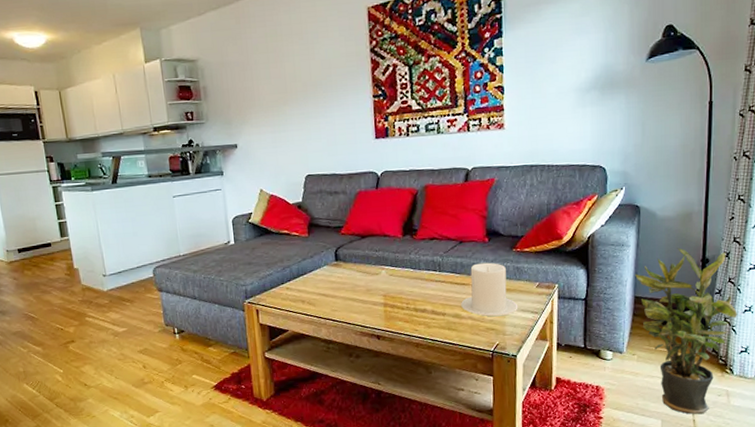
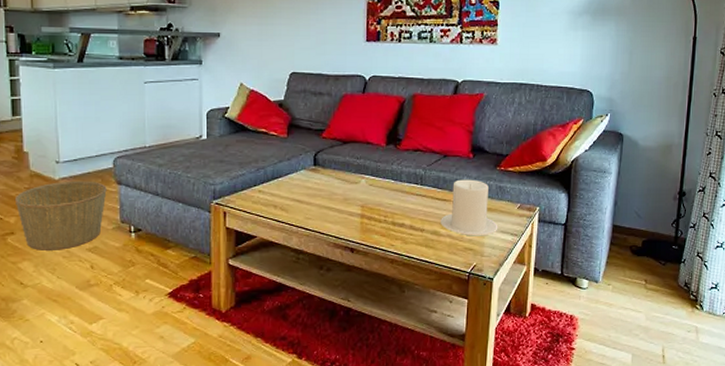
basket: none [71,290,150,355] -> present [14,180,107,250]
potted plant: present [635,247,737,415] -> none [615,179,710,350]

